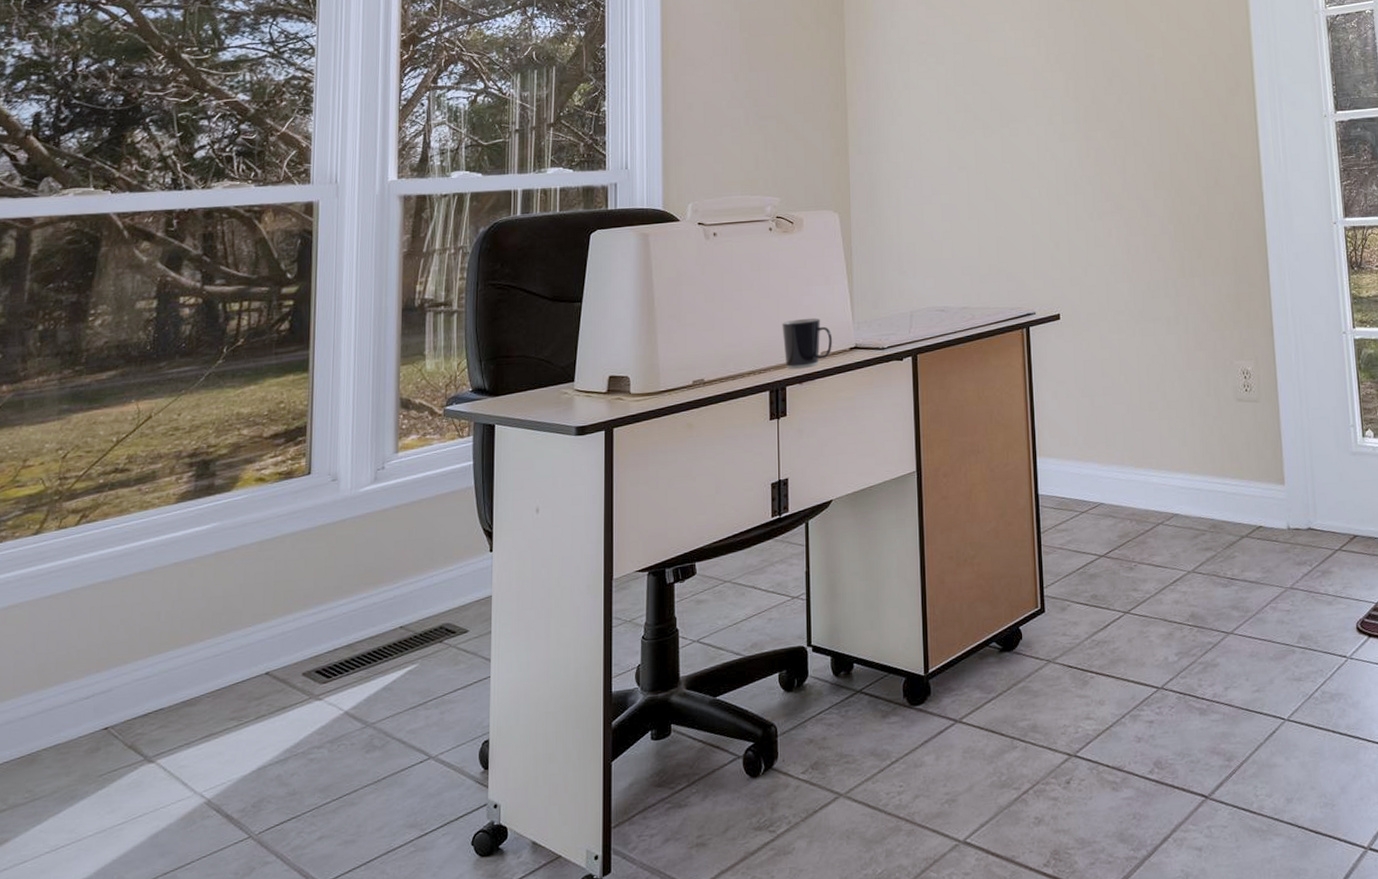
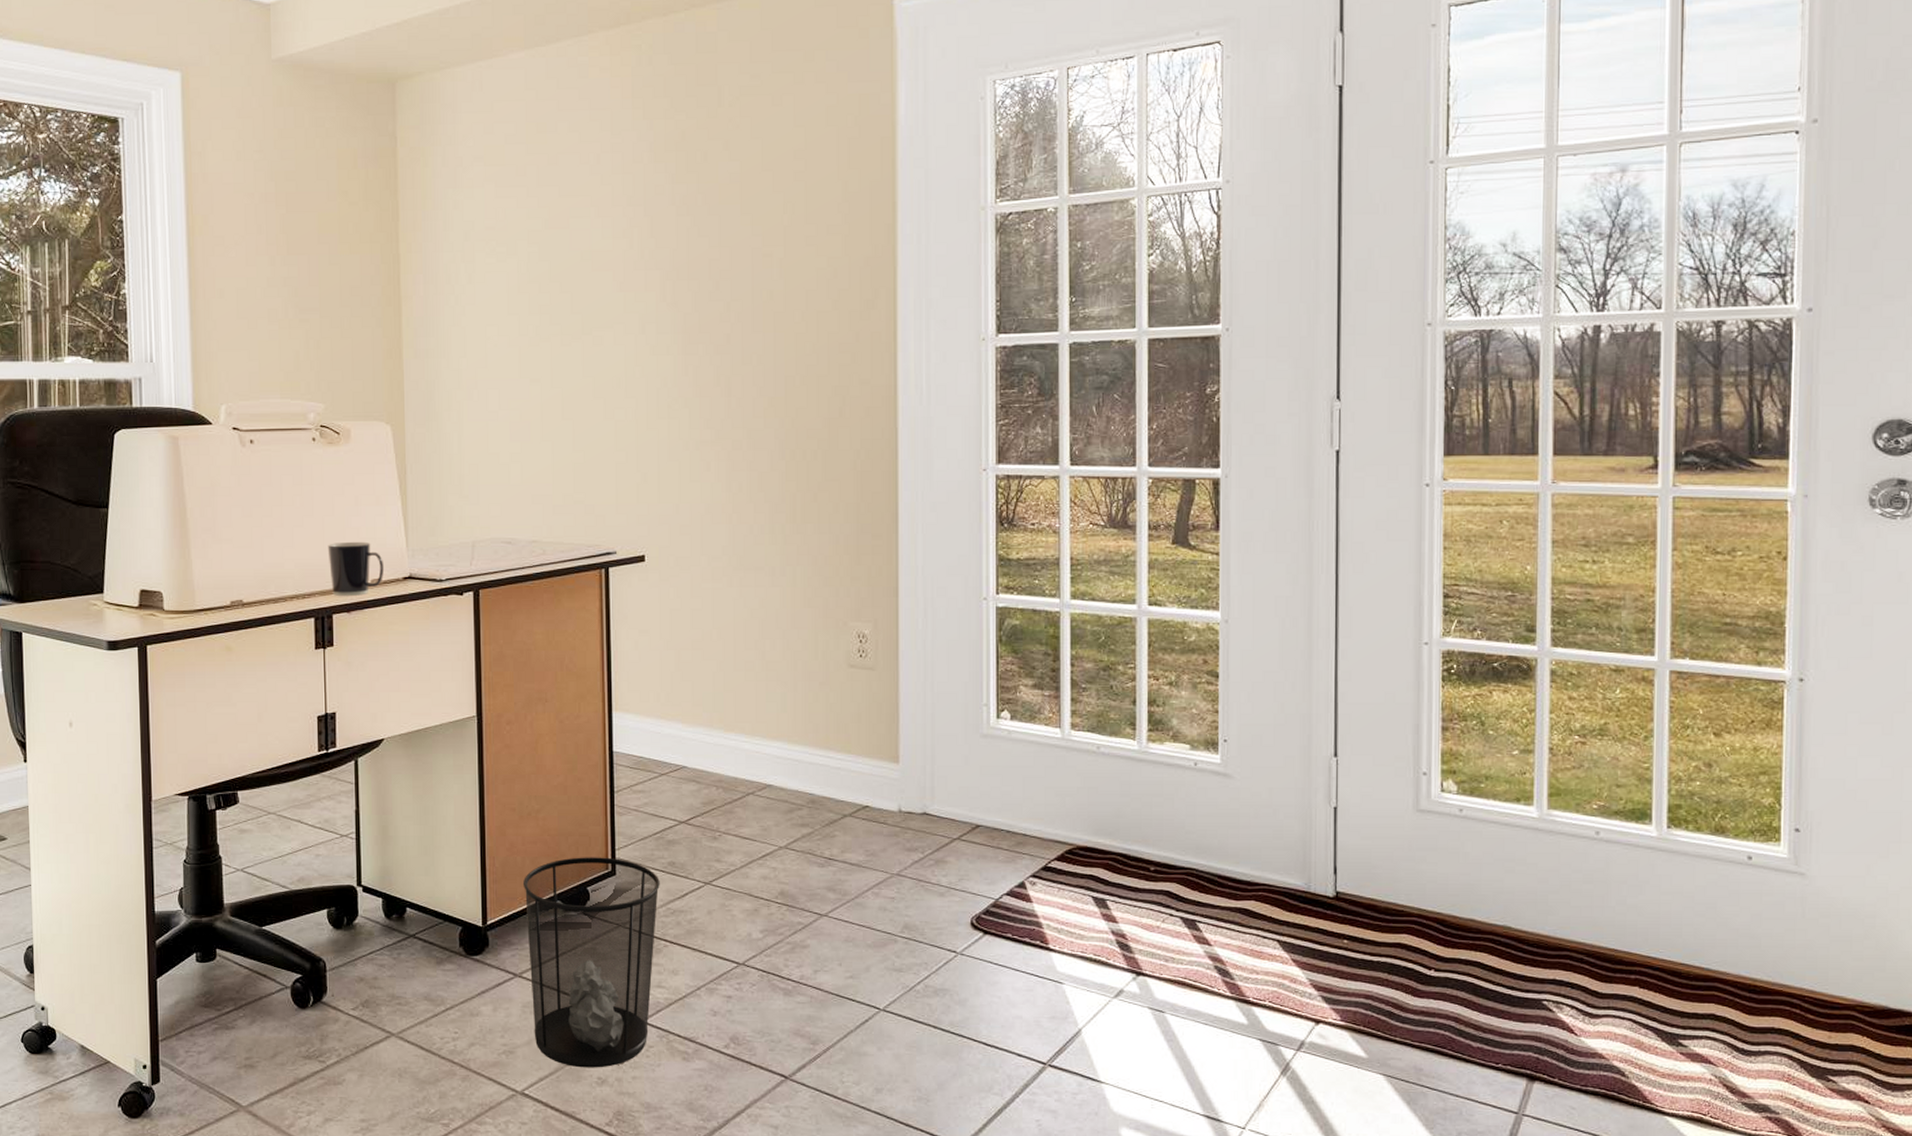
waste bin: none [960,596,1085,810] -> present [522,857,660,1068]

